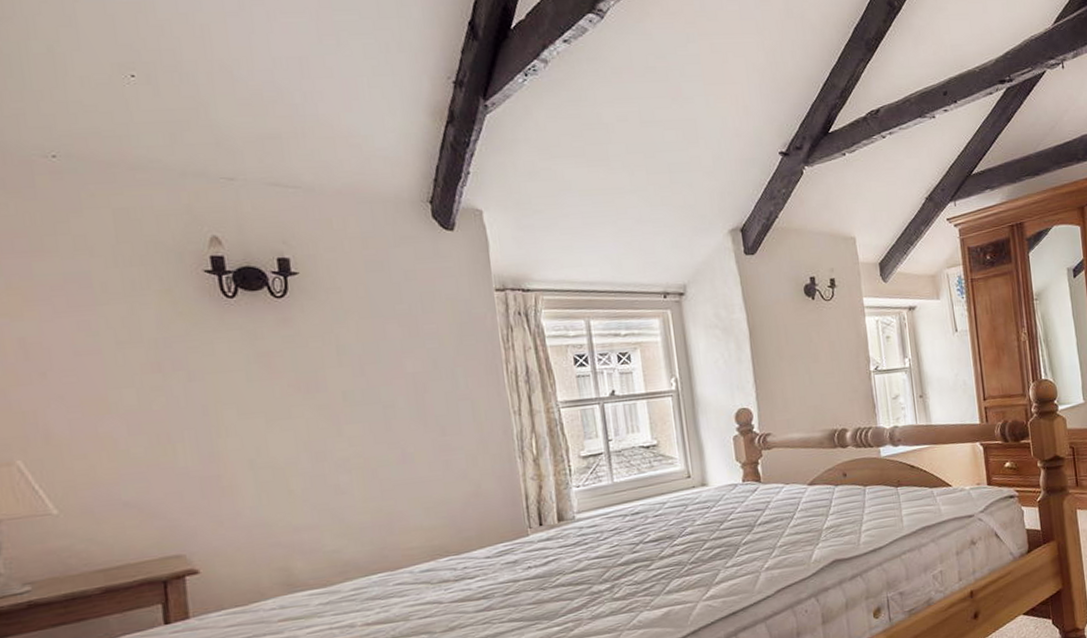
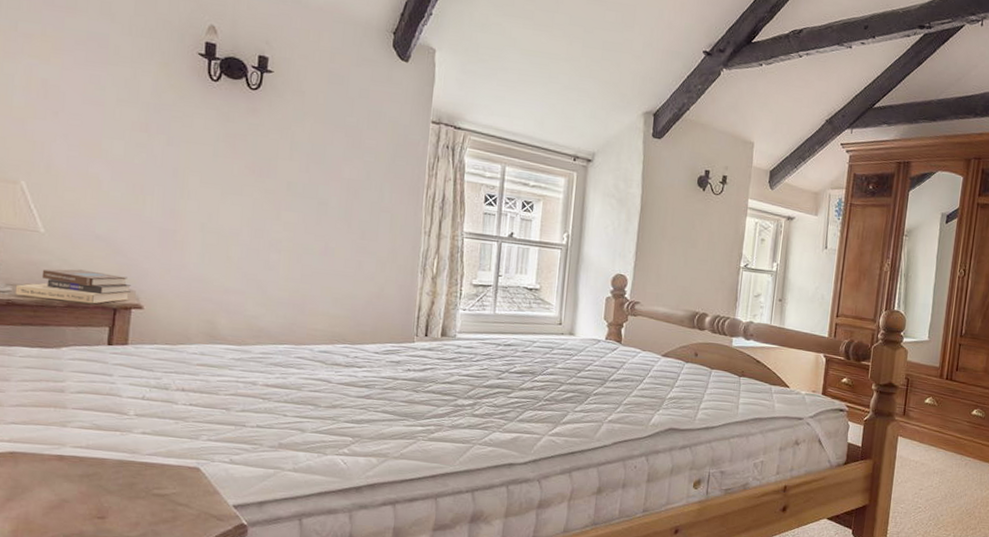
books: none [35,541,180,594] -> present [15,269,131,304]

